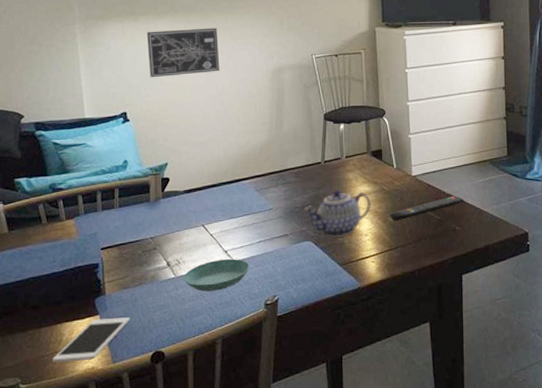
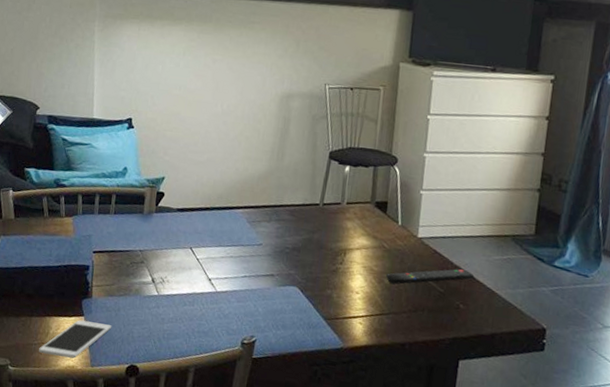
wall art: present [146,28,220,78] -> none [158,37,231,90]
saucer: present [183,258,250,292] -> none [165,286,232,319]
teapot: present [304,189,372,237] -> none [294,236,368,289]

